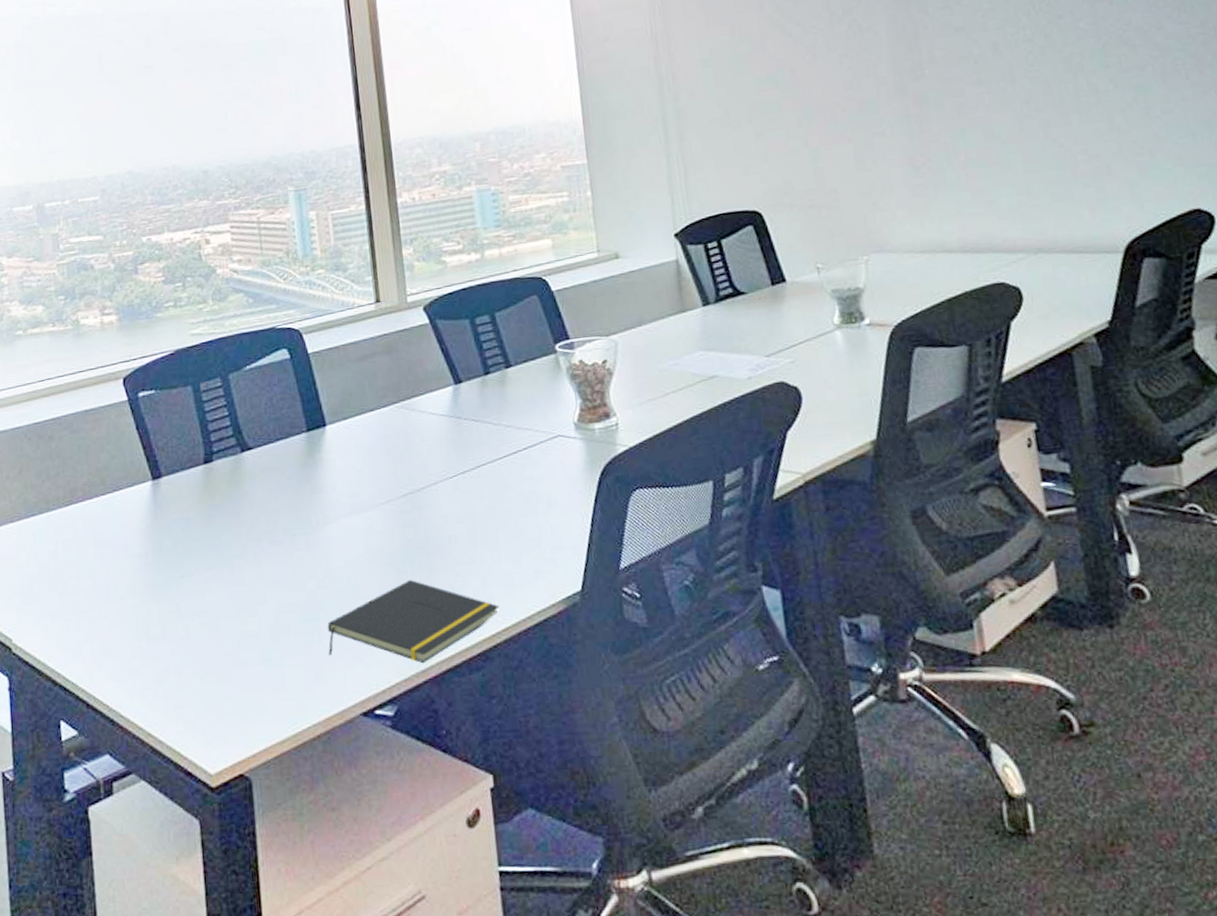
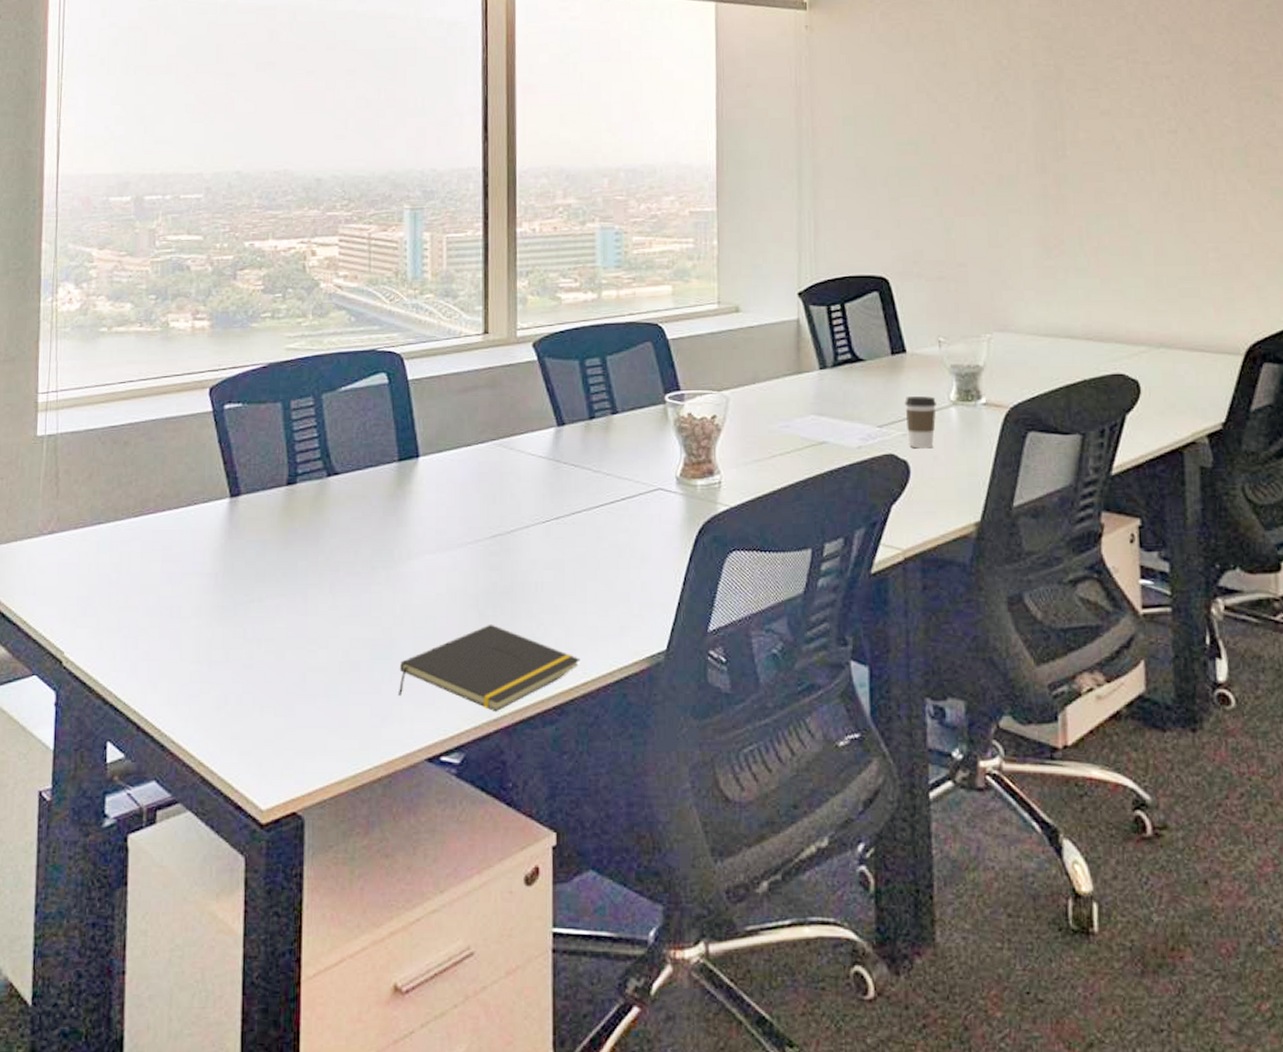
coffee cup: none [789,322,823,374] -> present [904,396,936,449]

